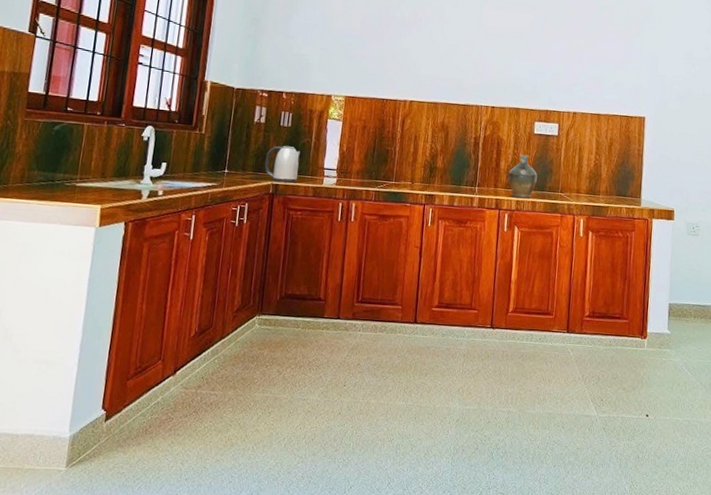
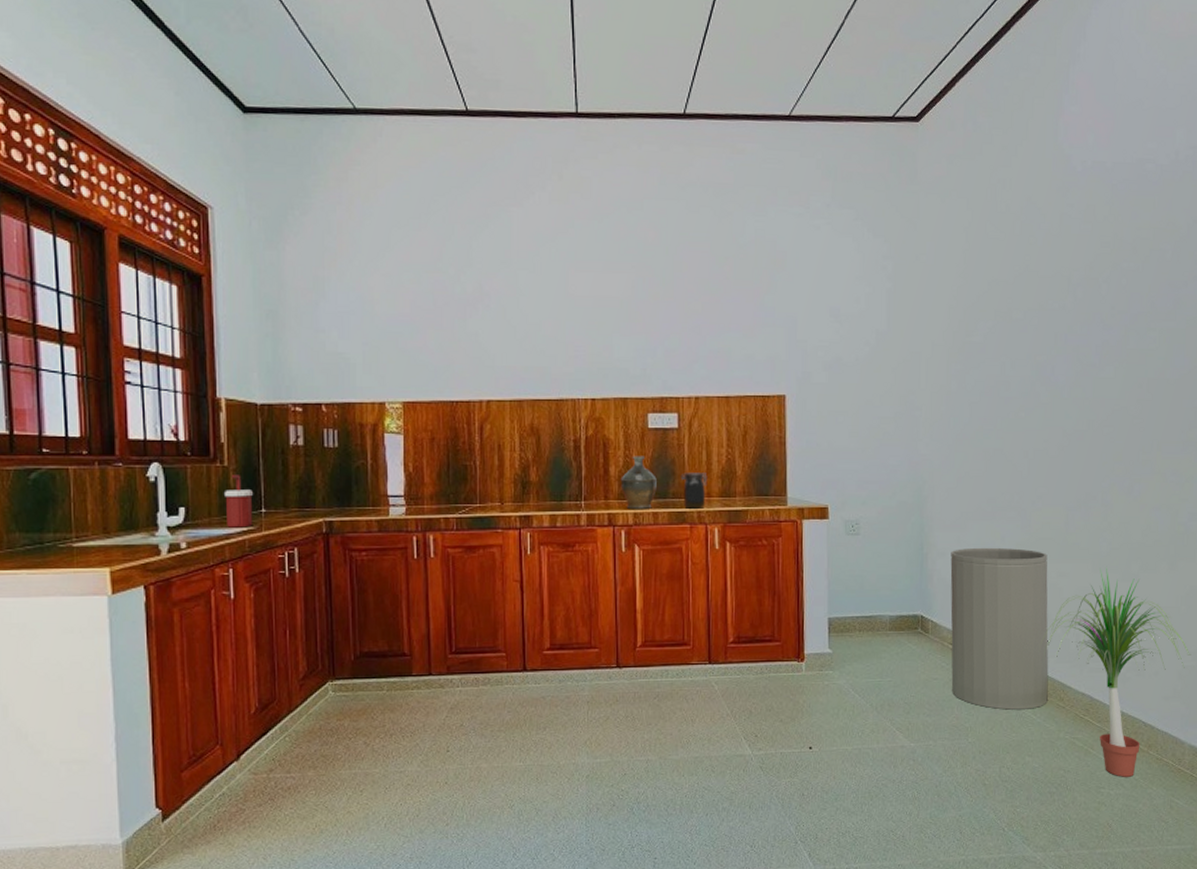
soap dispenser: none [196,141,221,184] -> present [225,475,253,528]
kettle: present [264,145,300,183] -> none [311,471,356,519]
jar: none [556,172,578,202] -> present [680,473,708,509]

